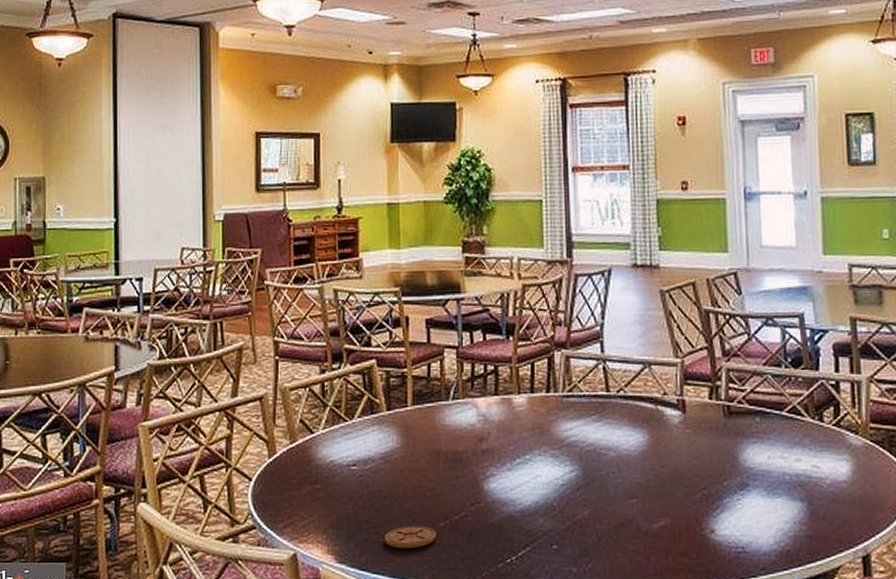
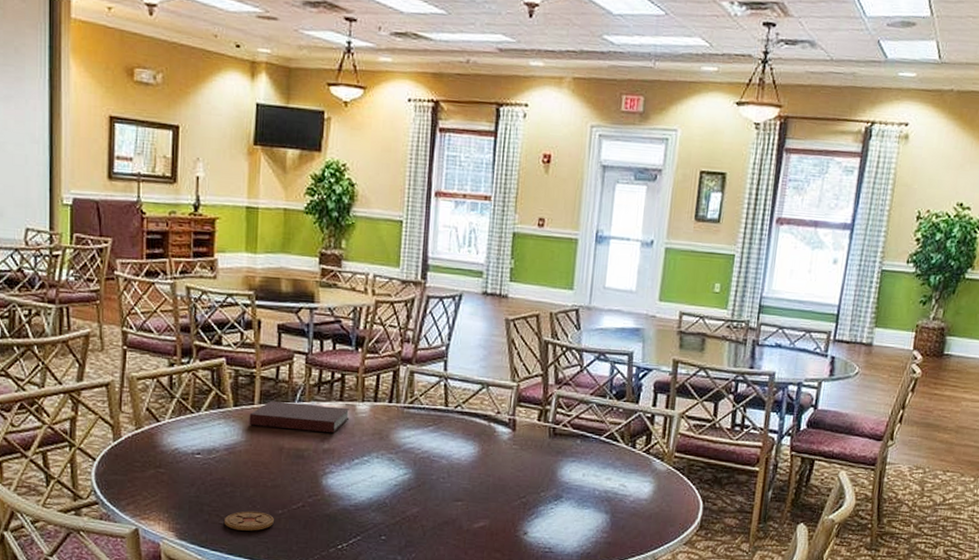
notebook: none [403,401,507,431] -> present [249,401,350,433]

